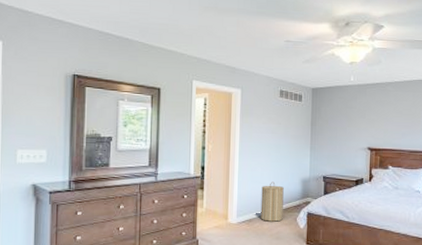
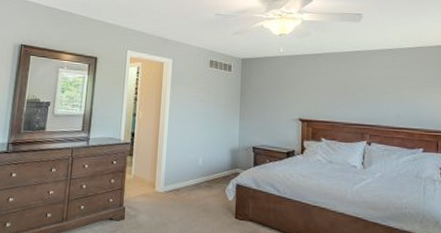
laundry hamper: present [260,181,284,222] -> none [188,150,212,193]

